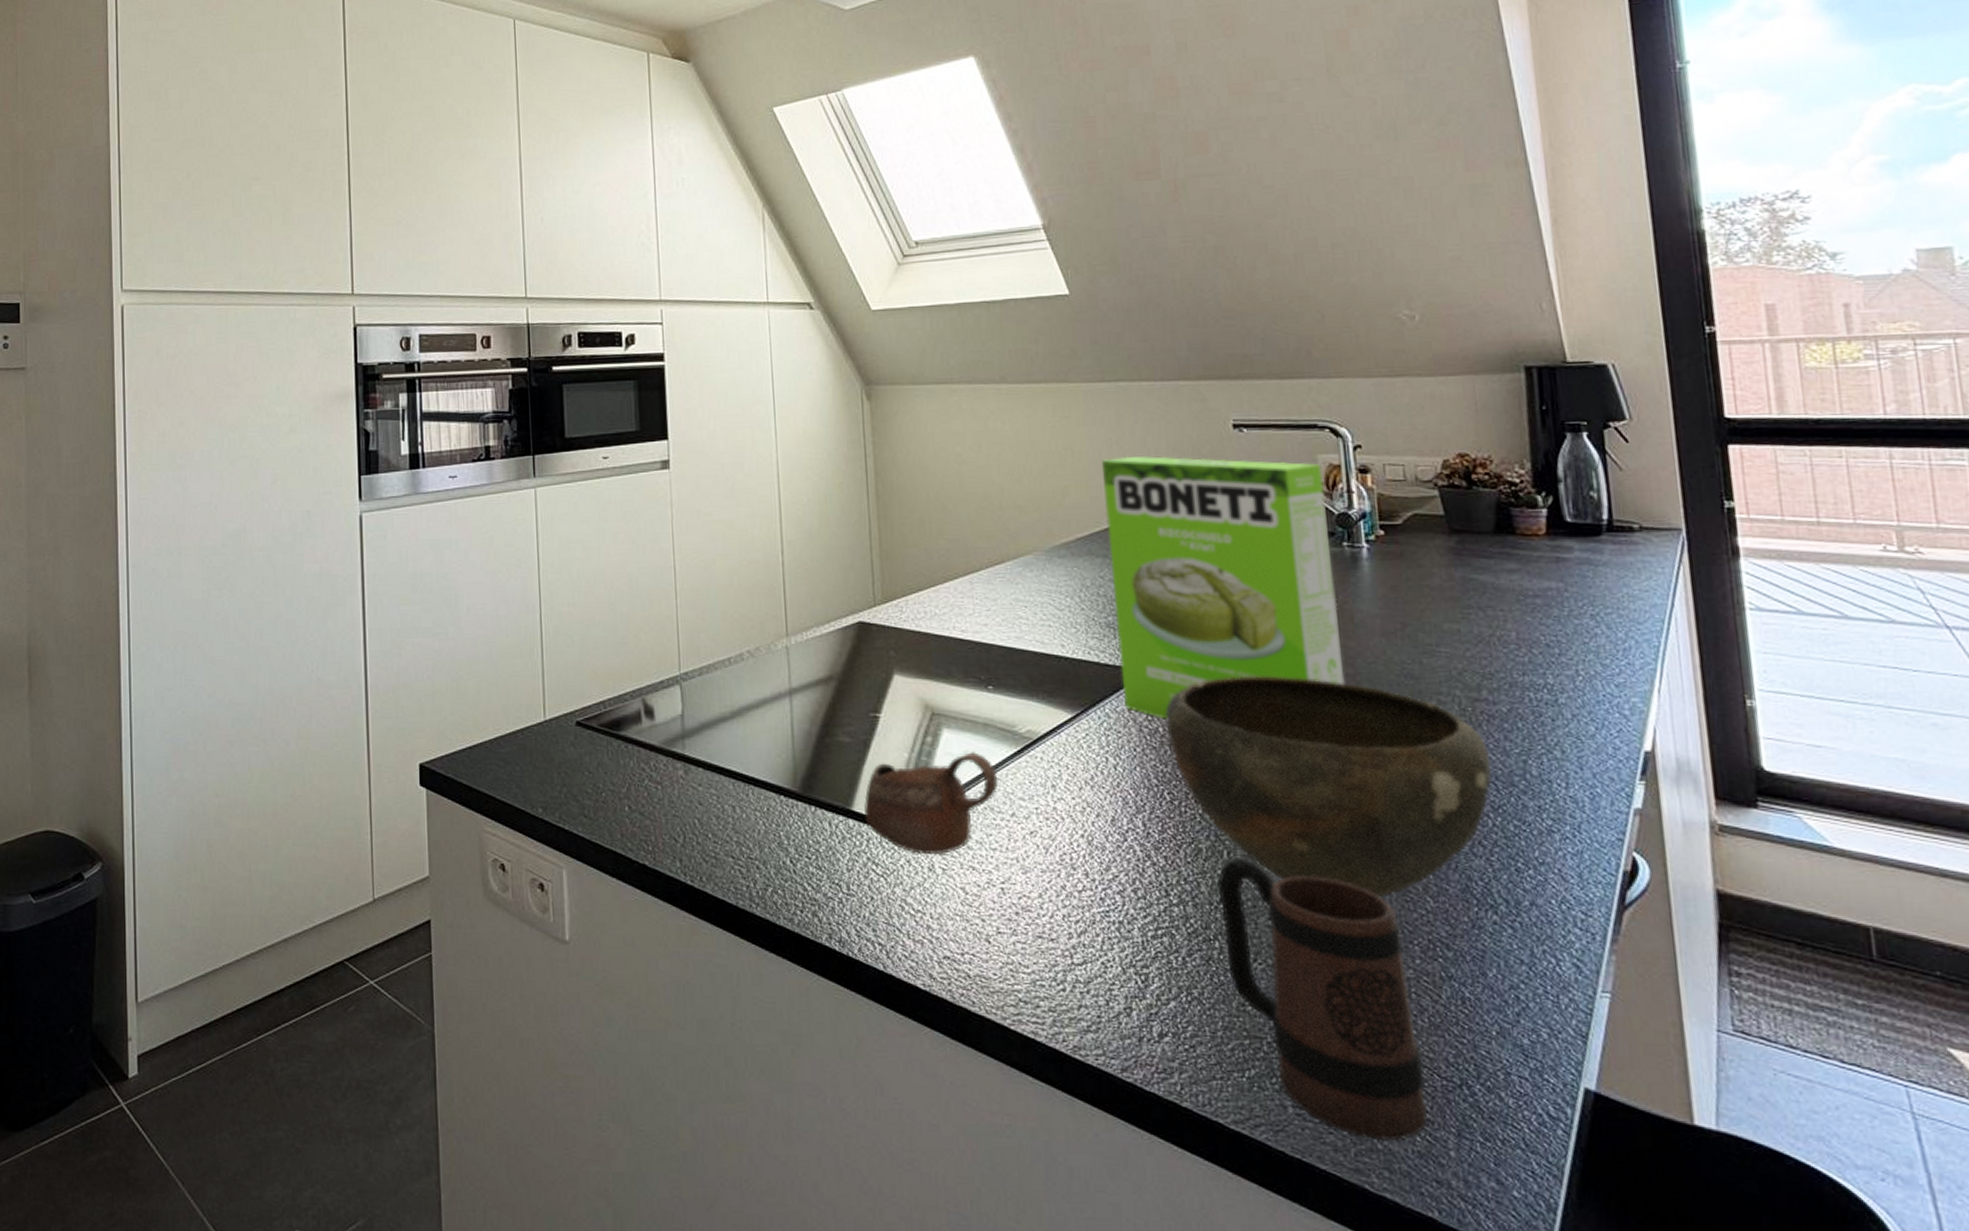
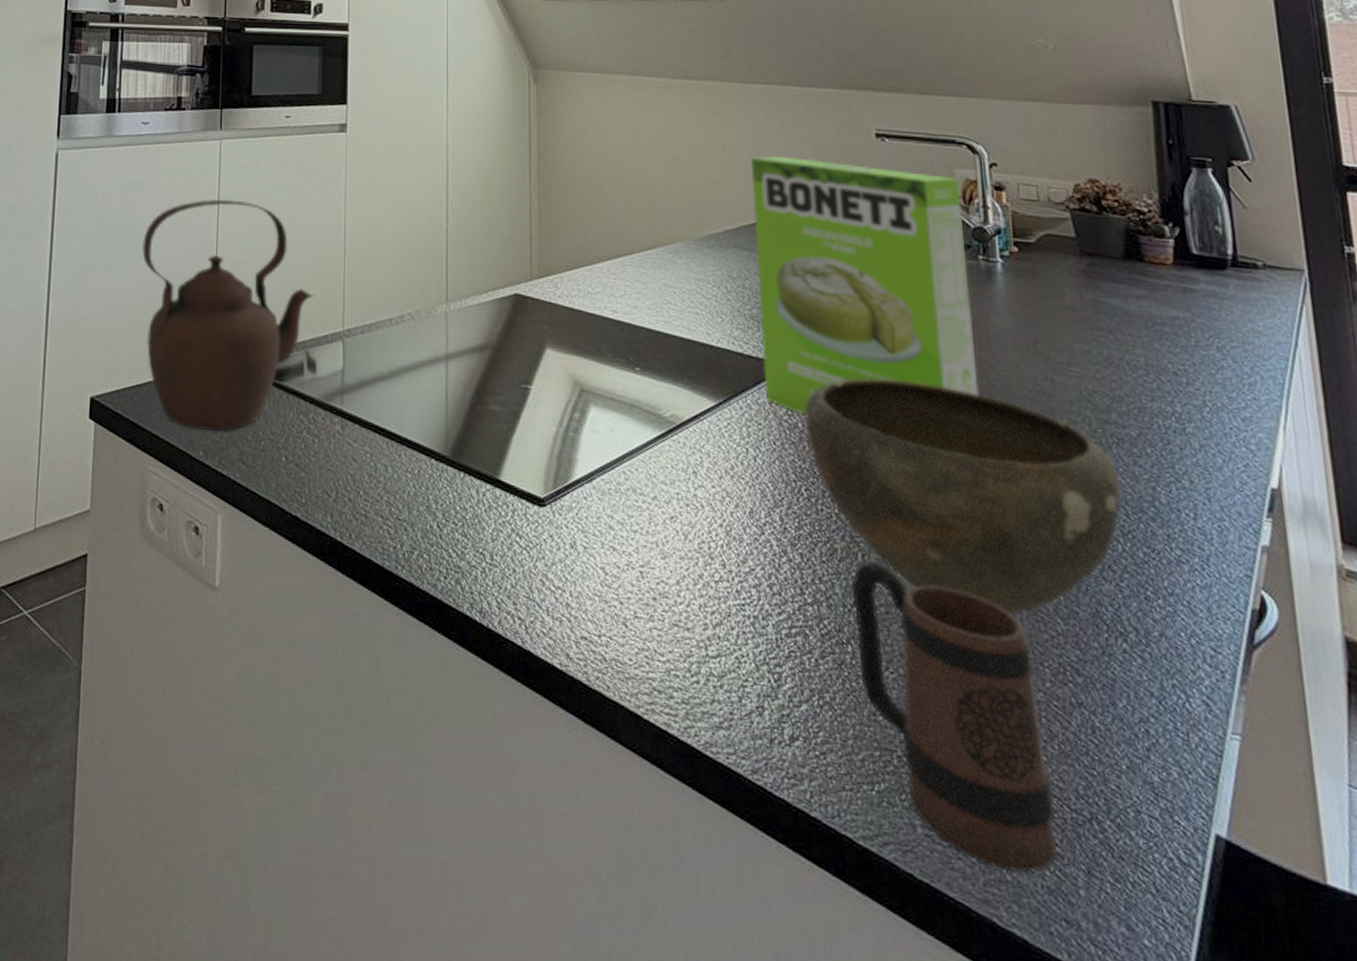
teapot: none [460,549,647,788] -> present [141,199,314,432]
cup: present [864,752,999,854] -> none [512,431,642,532]

